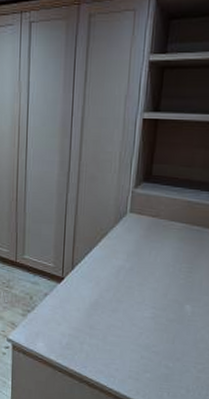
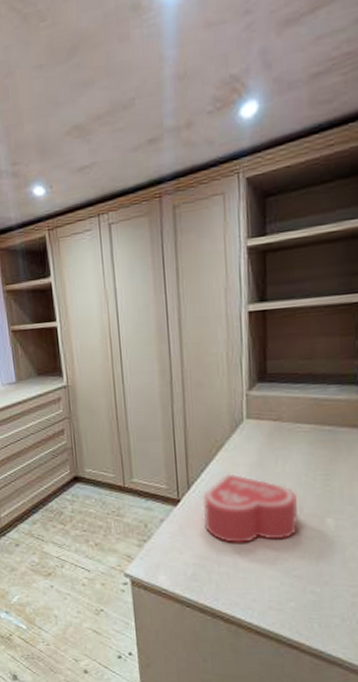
jewelry box: none [82,258,165,321] -> present [203,473,299,544]

